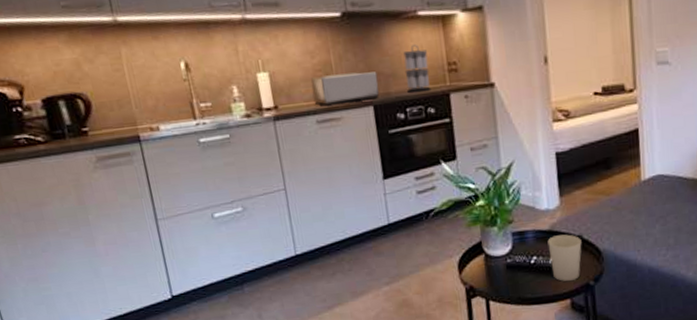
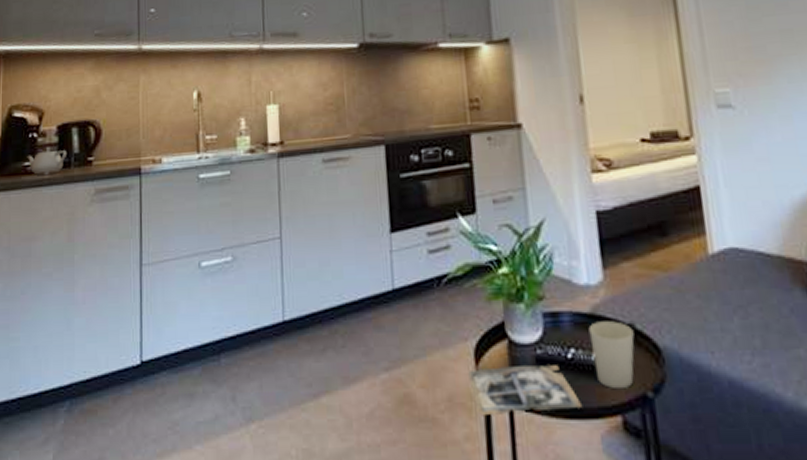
teapot: none [16,120,59,147] -> present [27,147,67,176]
toaster: present [310,71,380,106] -> none [320,106,393,144]
spice rack: present [403,45,432,93] -> none [421,79,450,132]
magazine: none [453,269,542,309] -> present [468,365,583,417]

